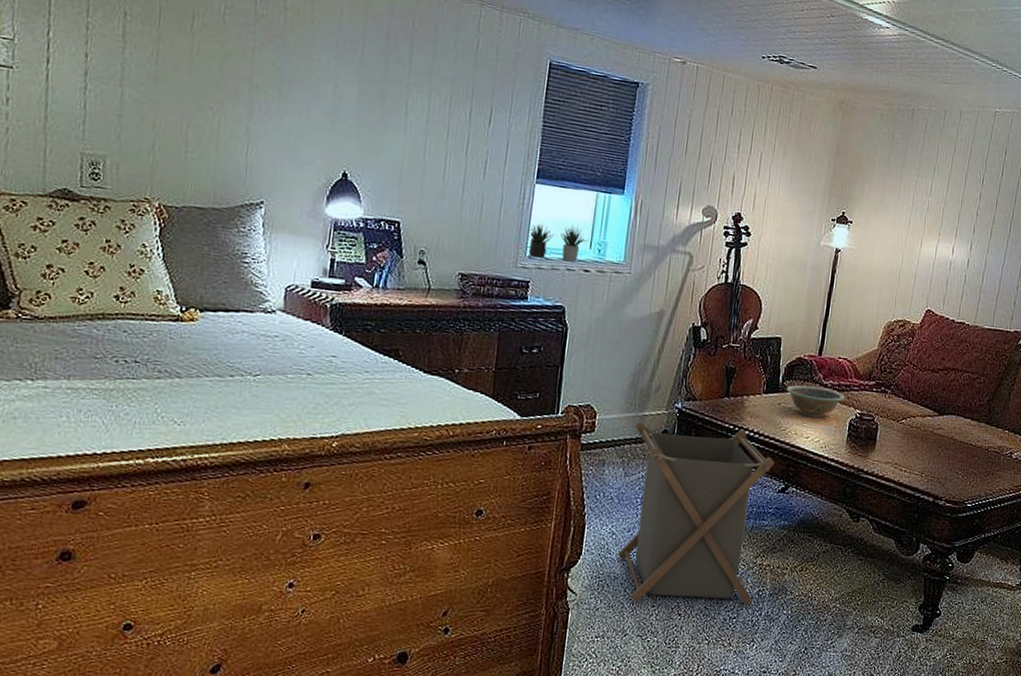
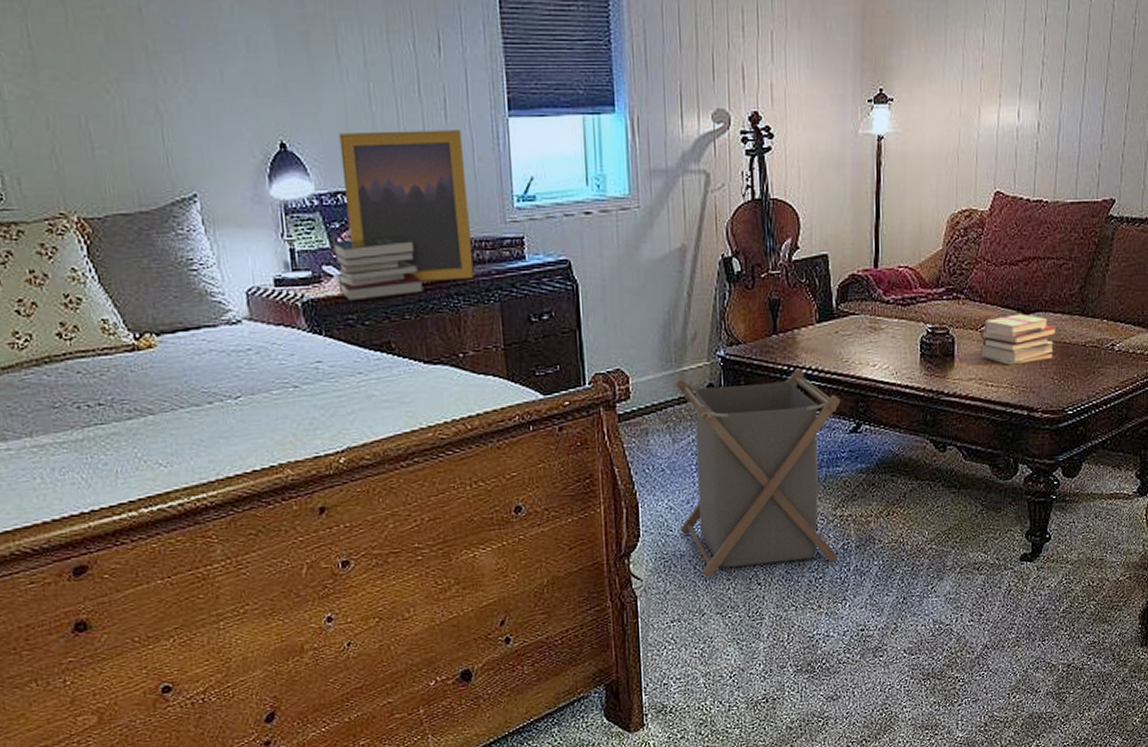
books: none [365,259,437,314] -> present [332,236,424,302]
picture frame: none [383,173,494,310] -> present [339,130,475,283]
succulent plant: present [529,223,588,263] -> none [512,161,582,208]
decorative bowl: present [786,385,846,419] -> none [842,304,912,342]
books: none [898,413,966,457] -> present [979,313,1057,365]

